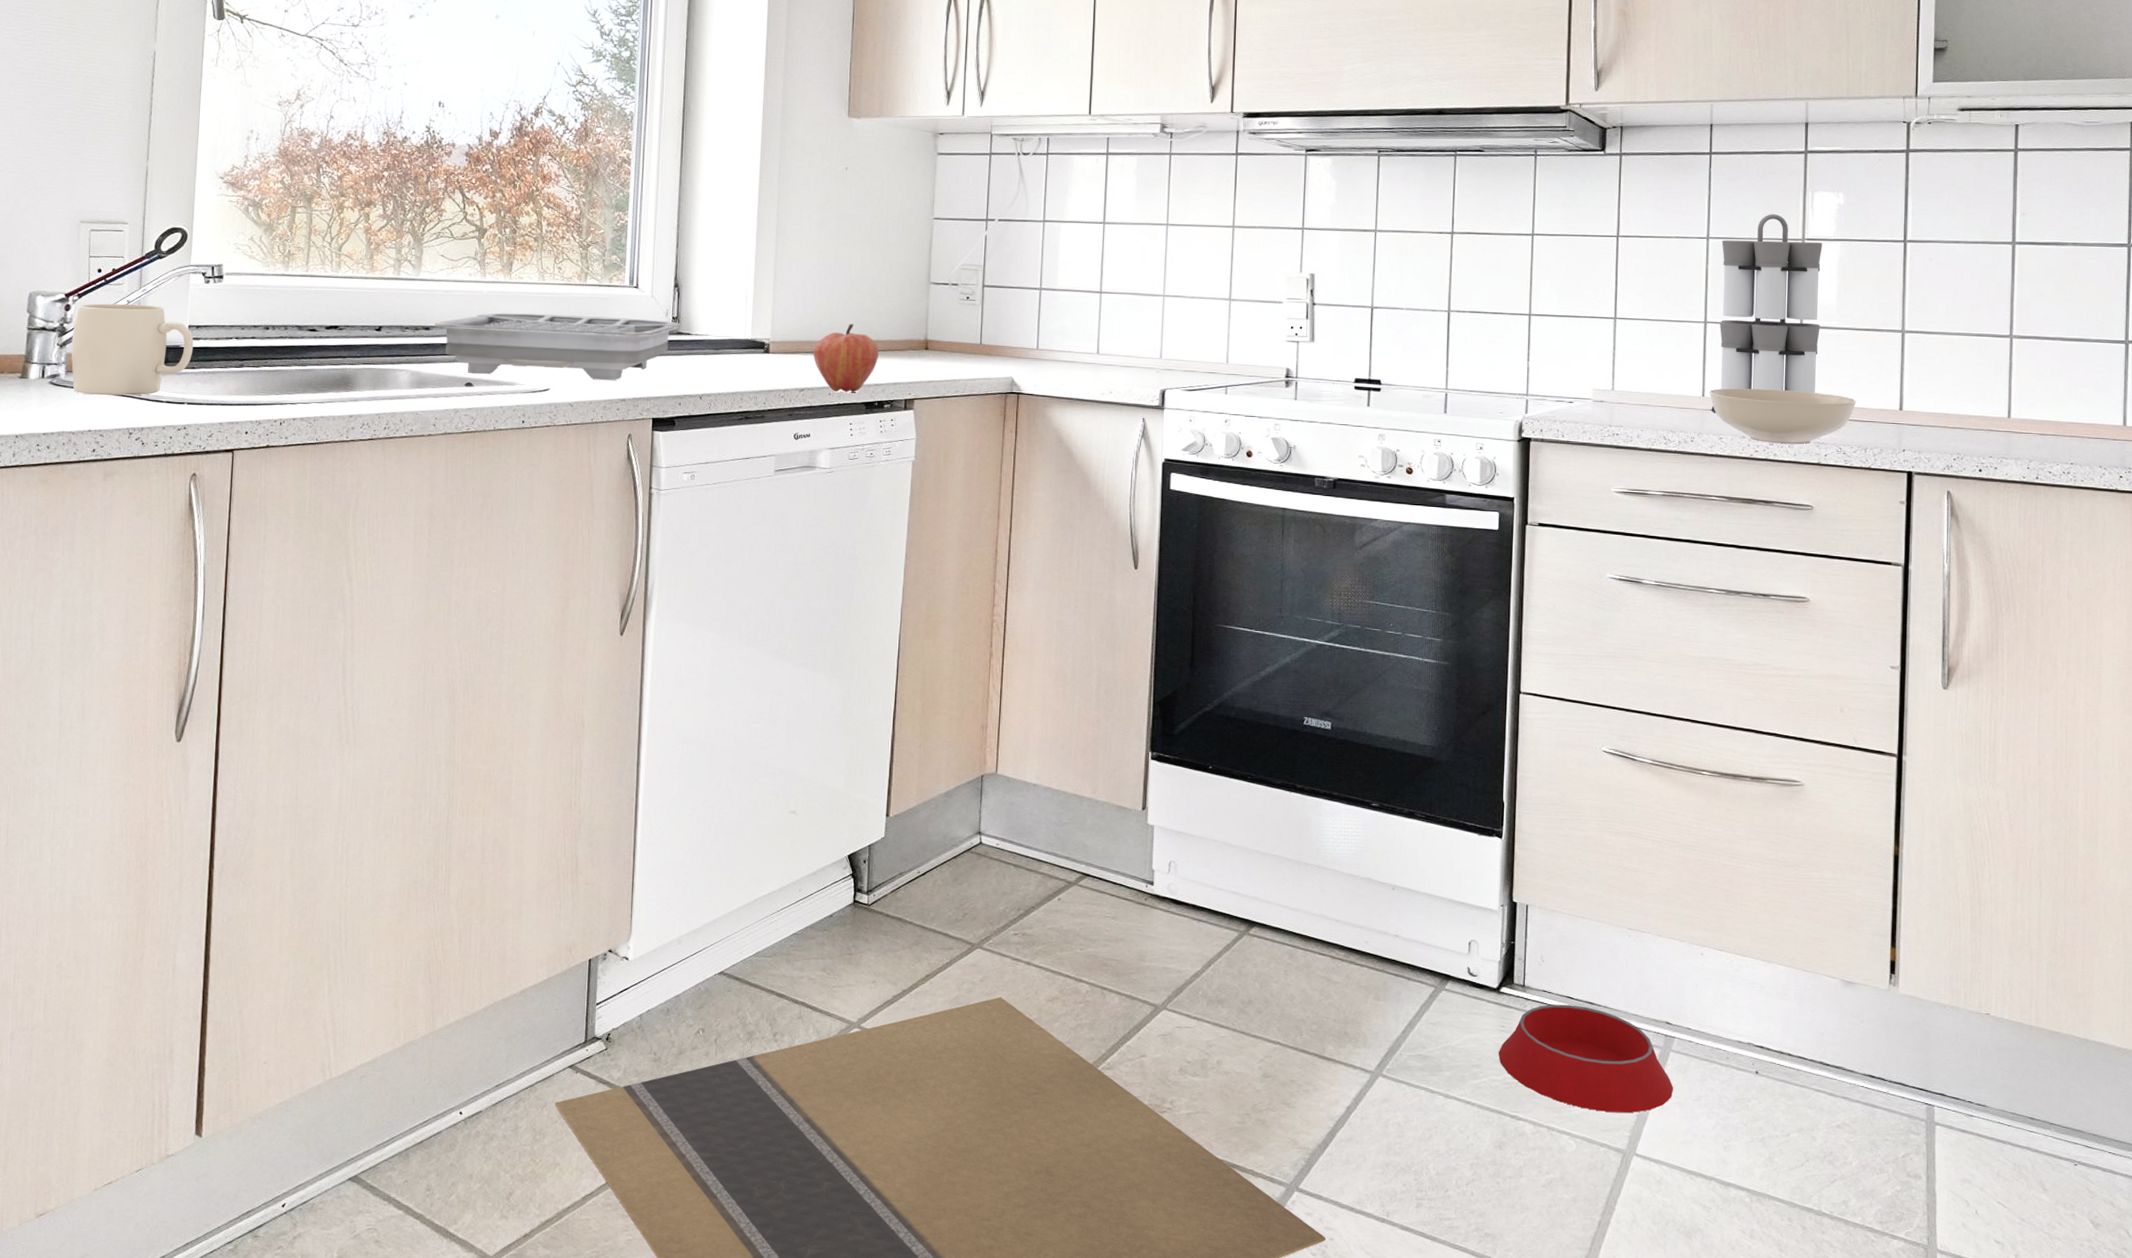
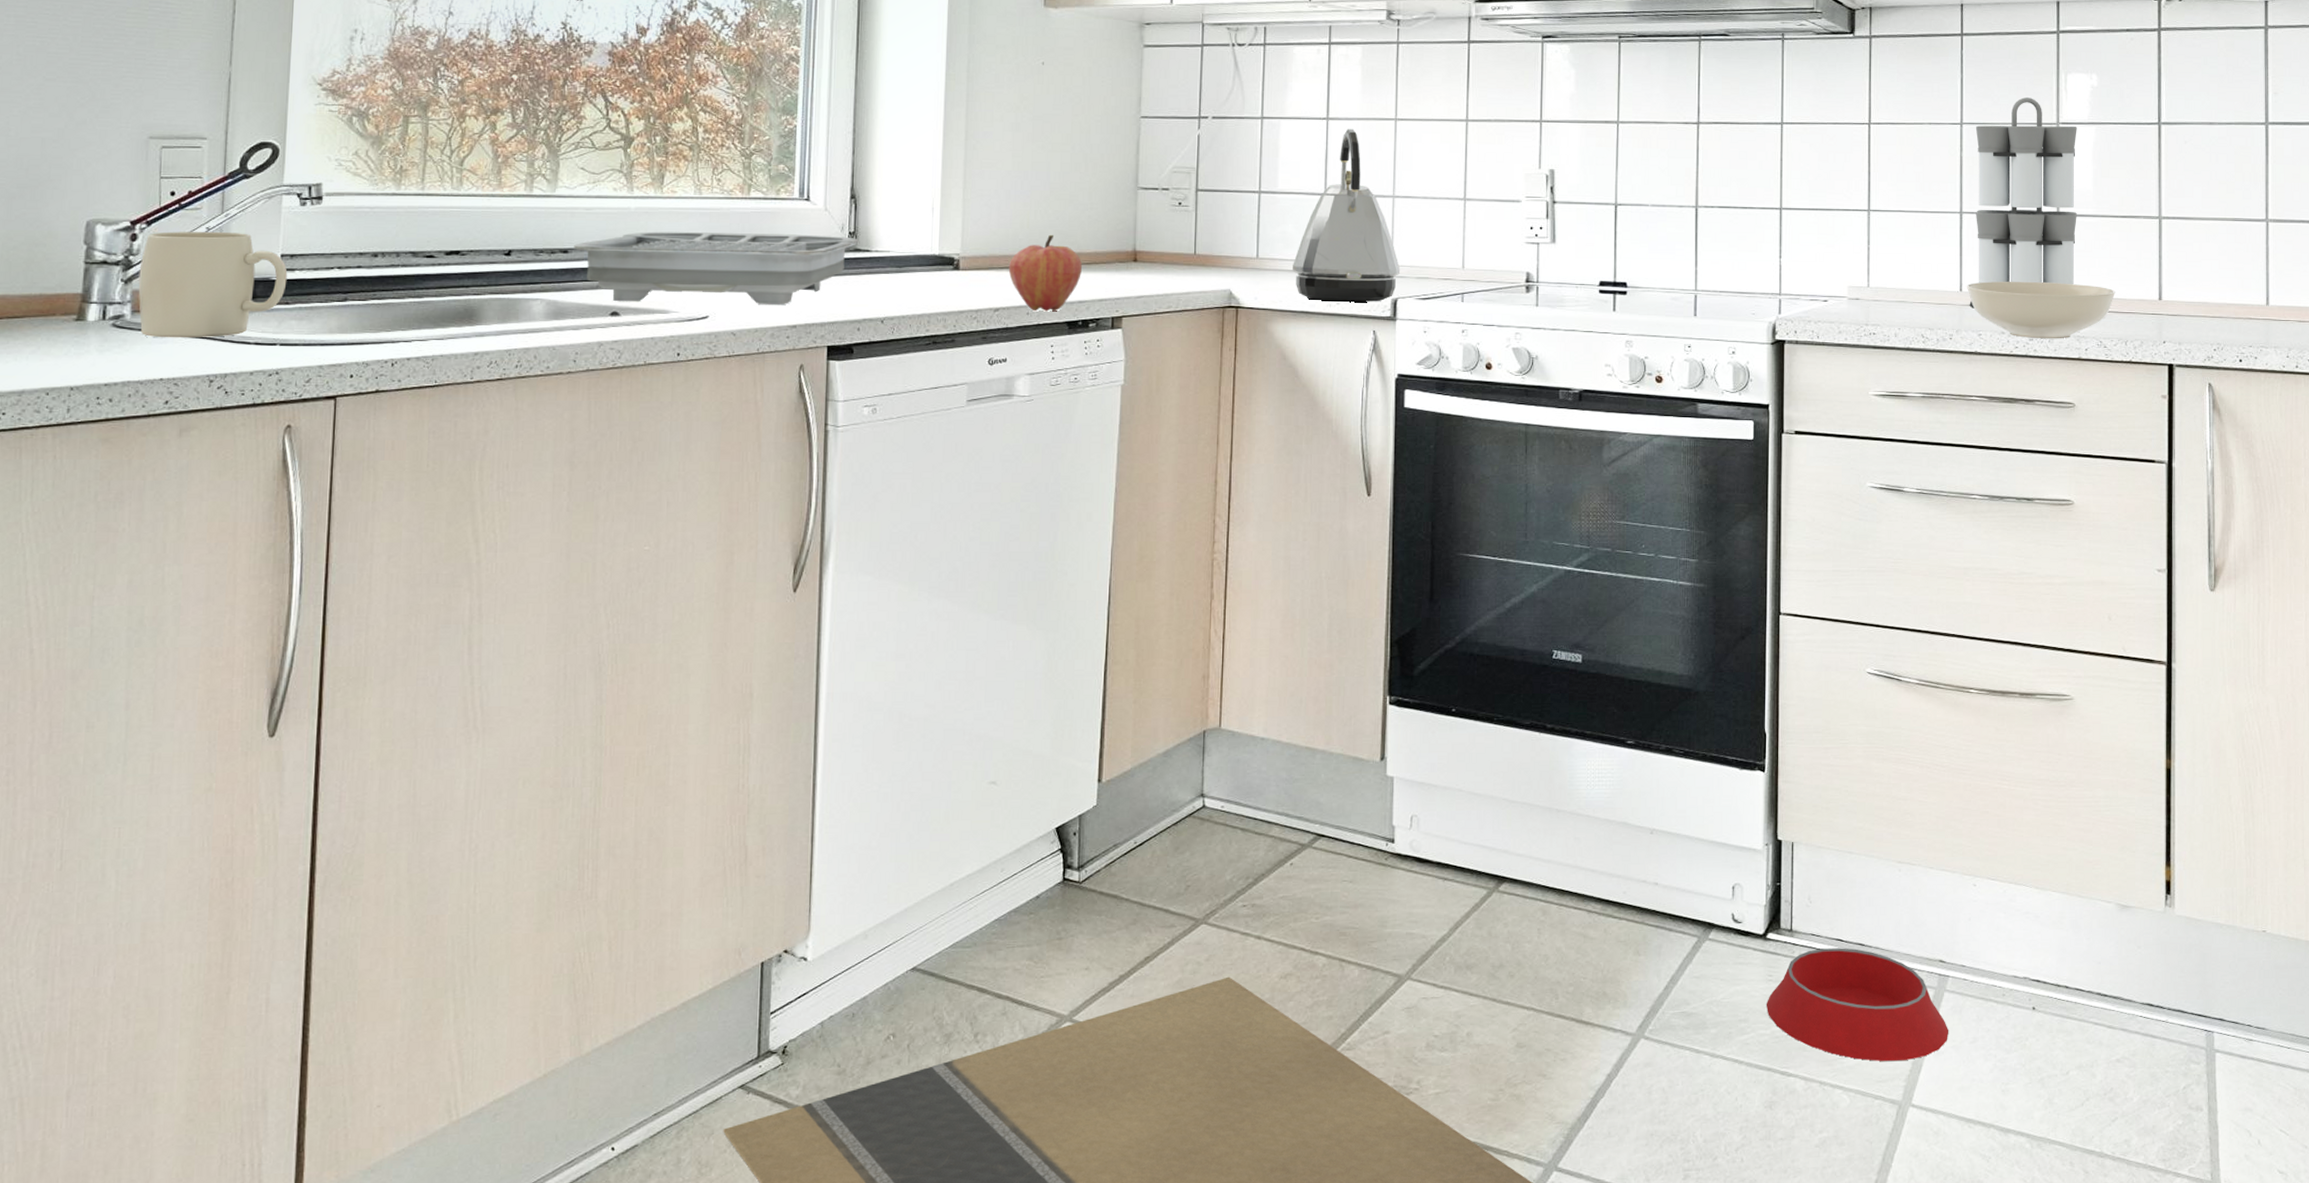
kettle: none [1070,232,1169,392] -> present [1293,129,1401,302]

